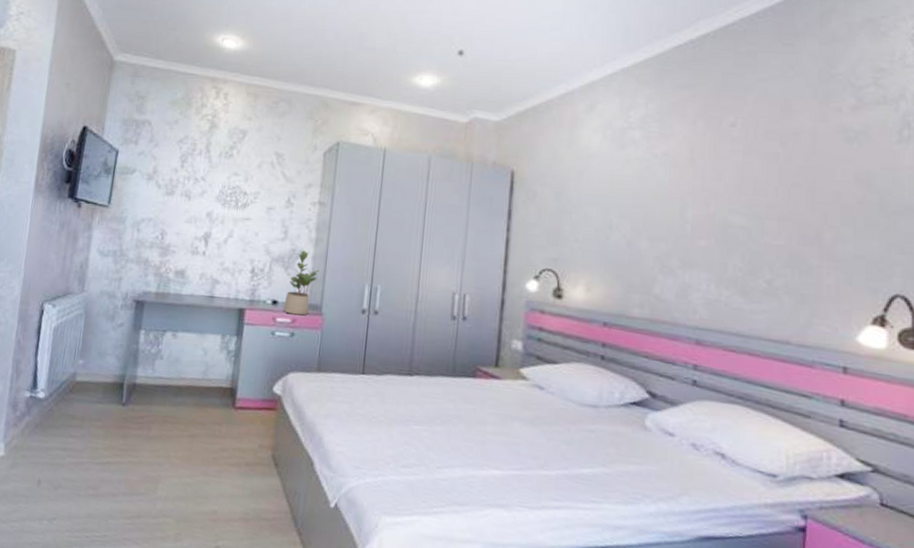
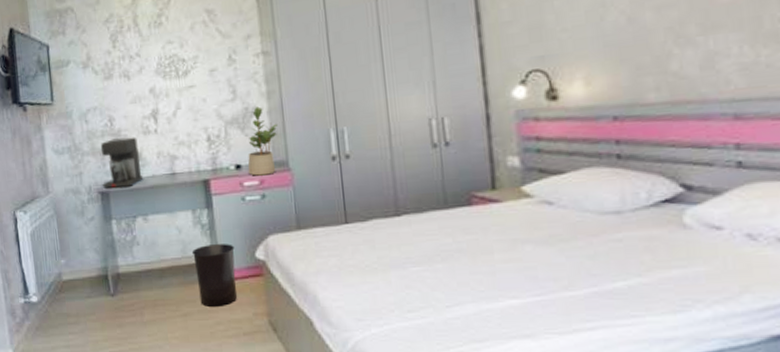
coffee maker: none [140,252,184,301] -> present [100,137,142,188]
waste bin: none [210,370,255,434] -> present [191,244,237,307]

